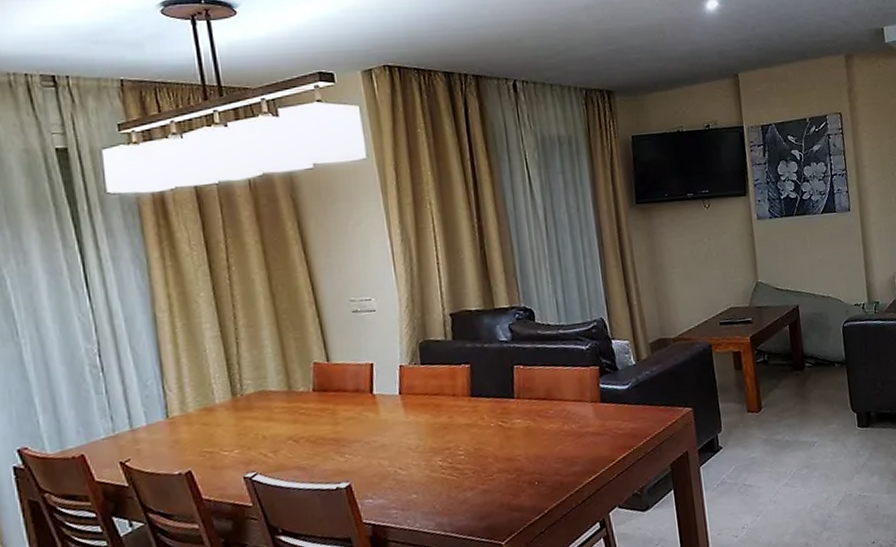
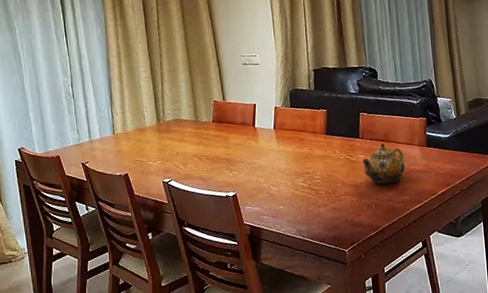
teapot: none [519,403,575,455] -> present [362,144,405,185]

